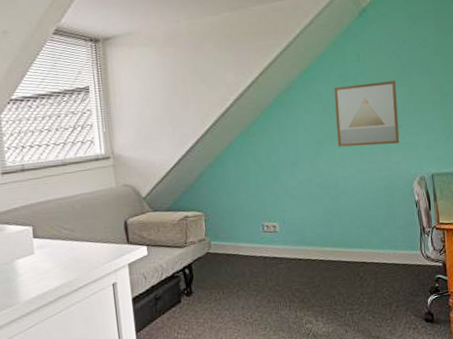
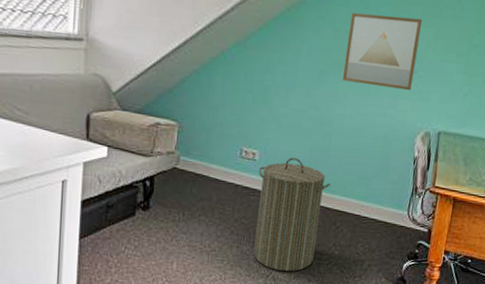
laundry hamper: none [282,223,348,328] -> present [253,157,331,272]

